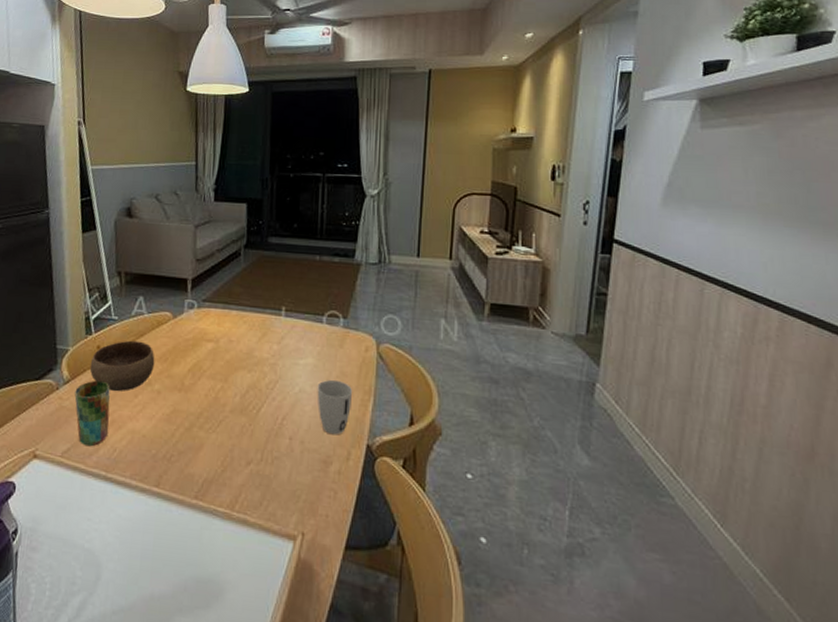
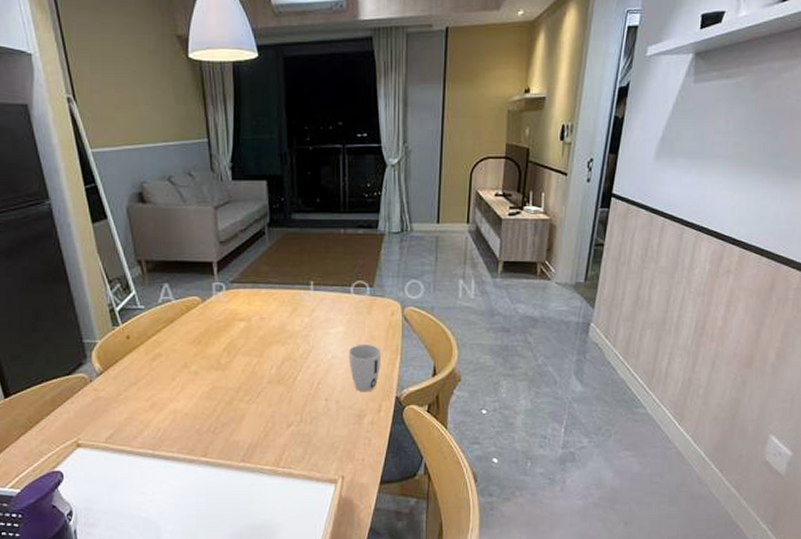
cup: present [75,380,110,447] -> none [110,368,150,430]
bowl: present [89,340,155,392] -> none [121,327,189,378]

